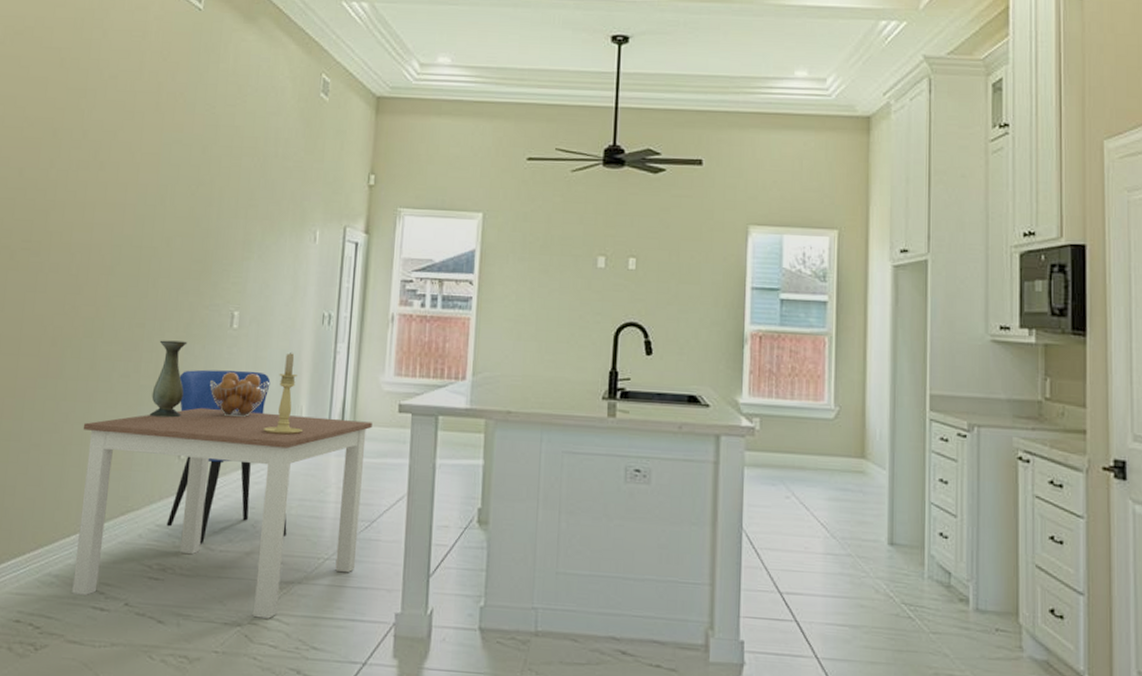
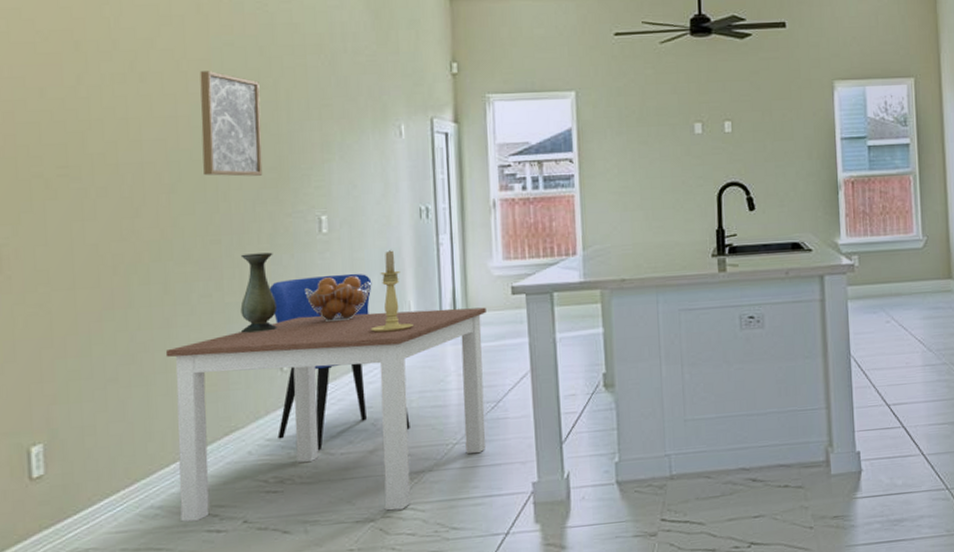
wall art: none [140,164,198,267] -> present [200,71,263,177]

